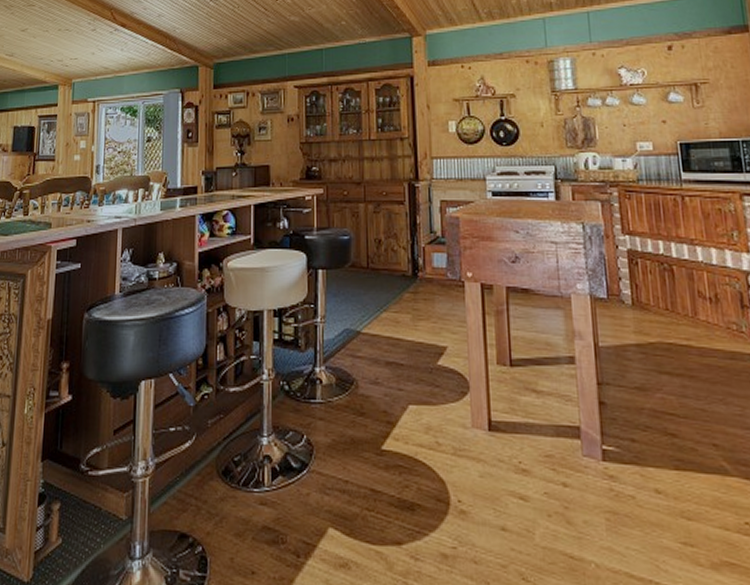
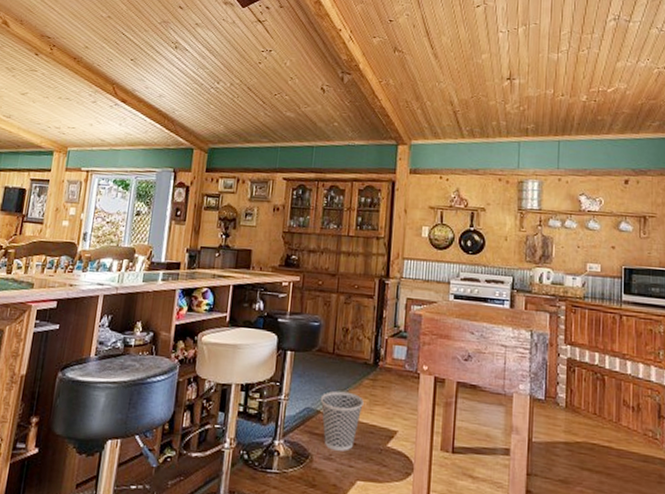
wastebasket: none [359,308,407,374] -> present [320,390,364,451]

